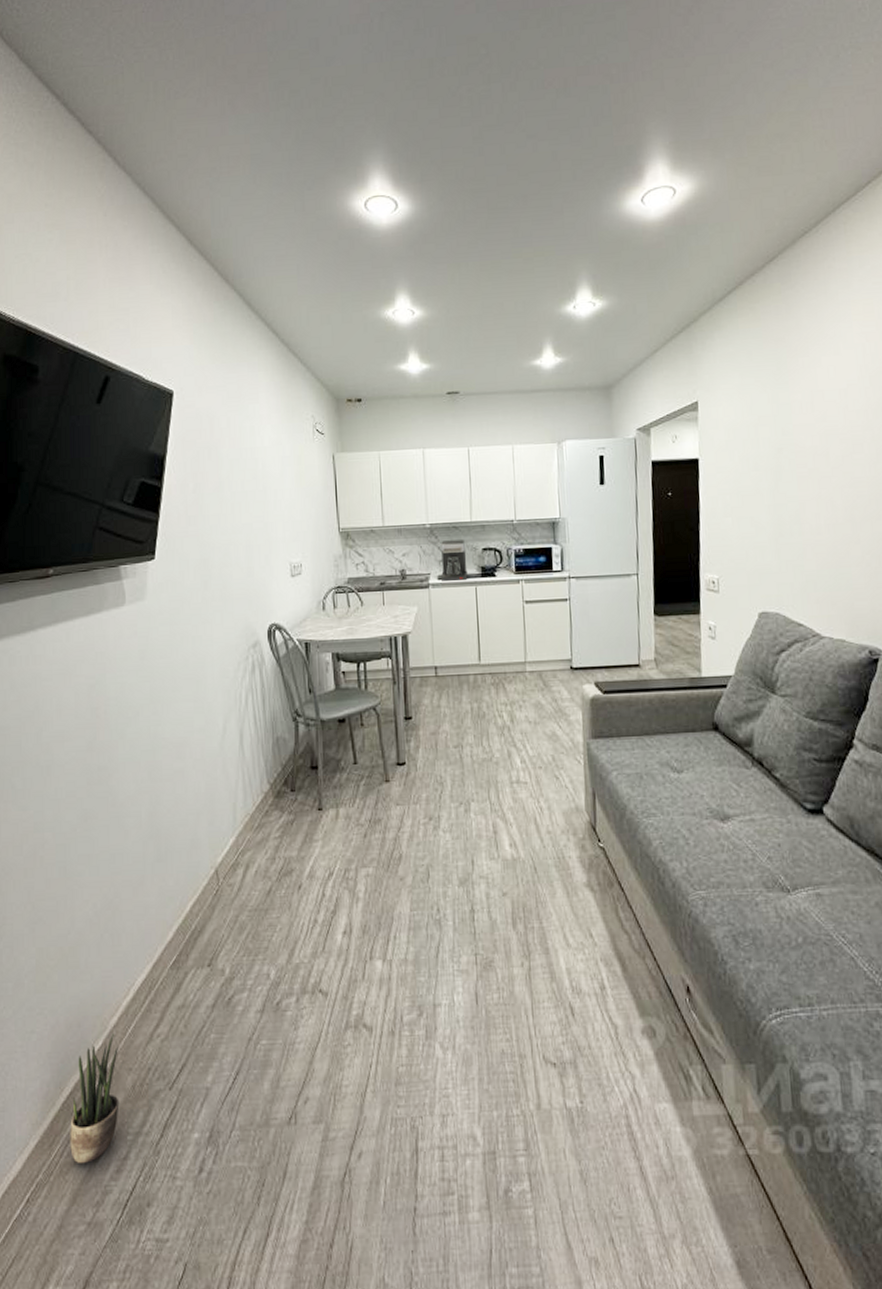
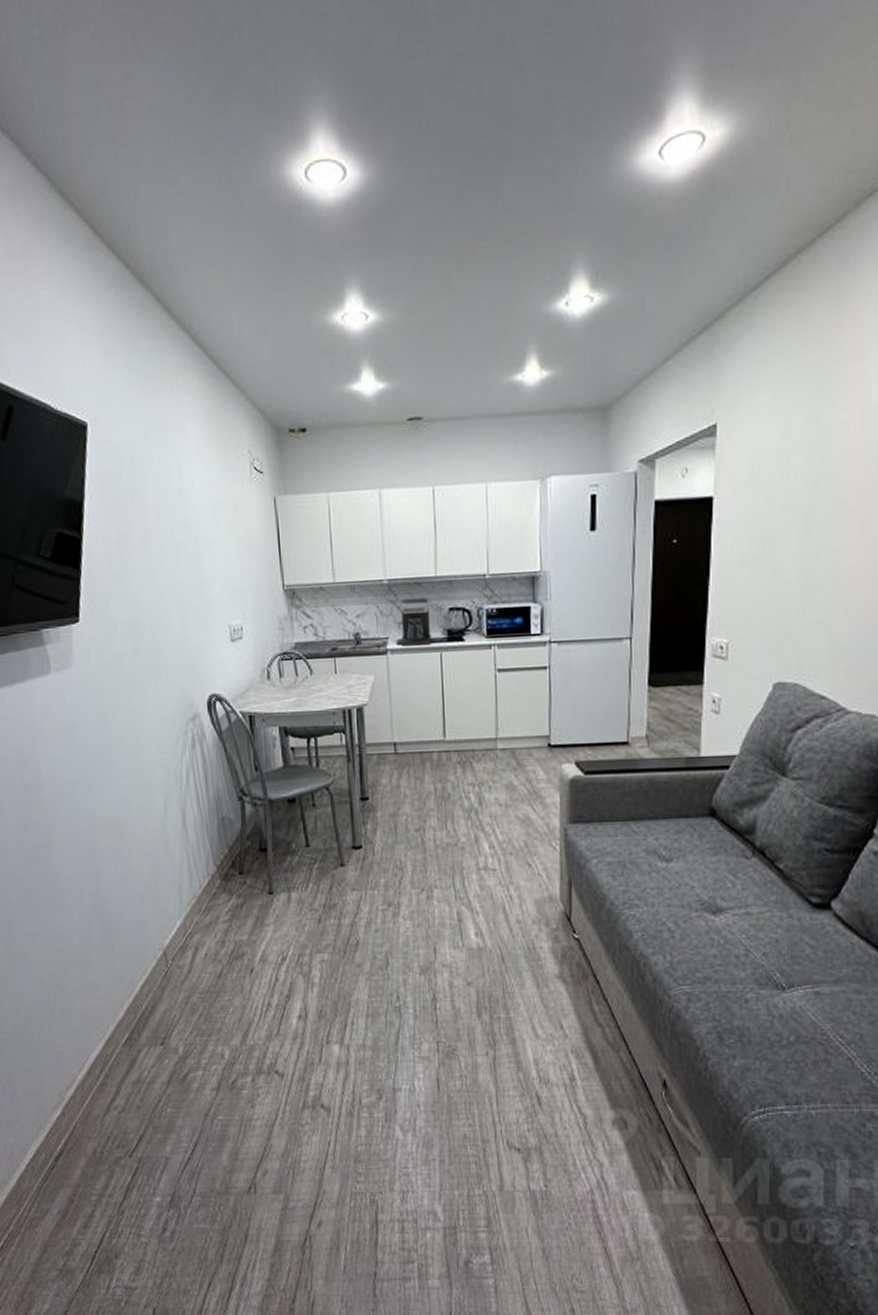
potted plant: present [70,1033,120,1163] -> none [36,1103,82,1218]

